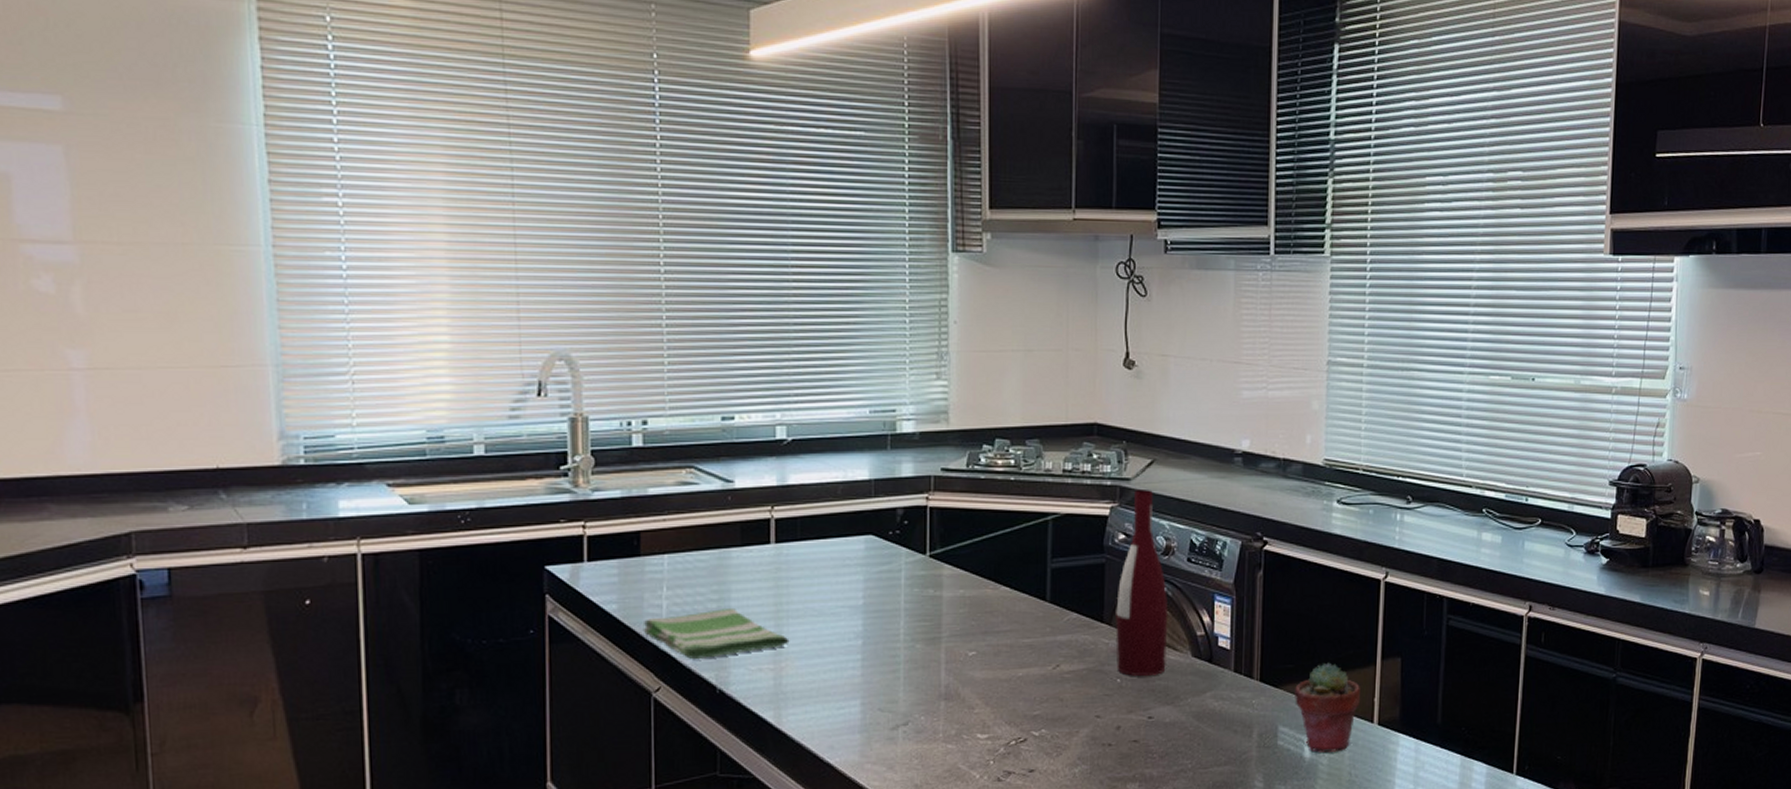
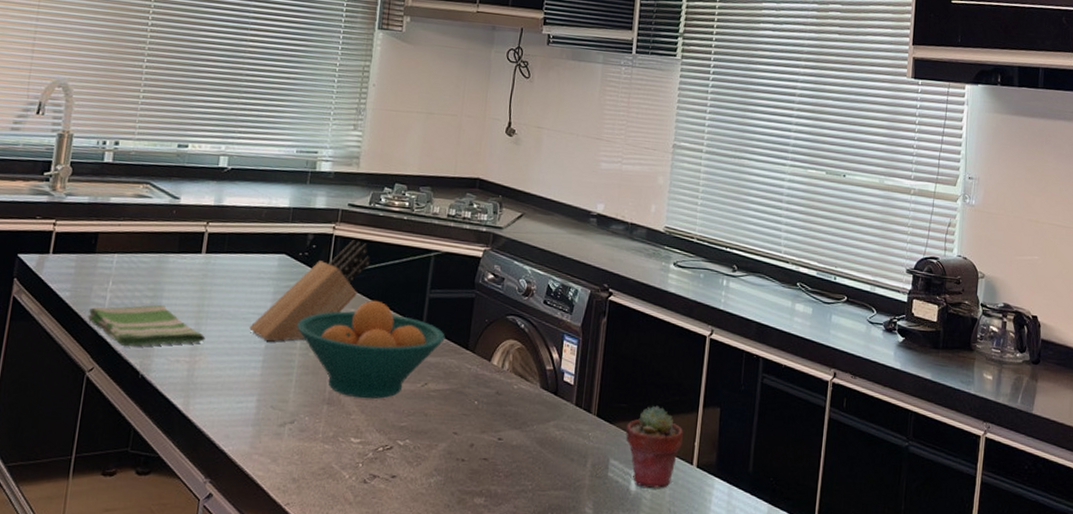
knife block: none [840,510,976,637] -> present [249,239,371,342]
fruit bowl: none [897,577,1075,690] -> present [297,300,445,399]
wine bottle: present [1116,490,1169,676] -> none [475,237,524,401]

